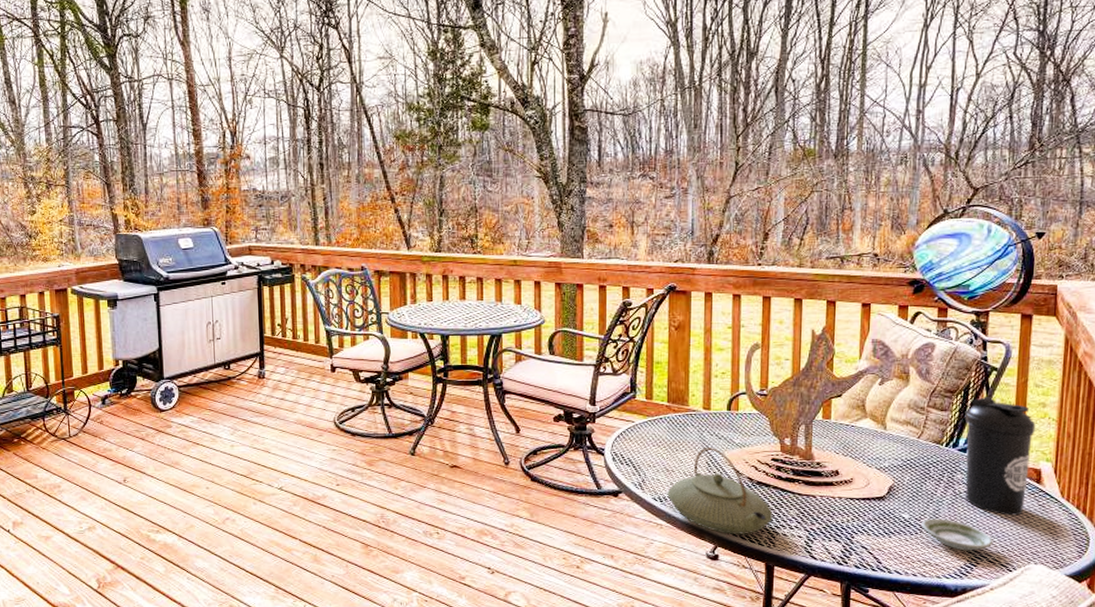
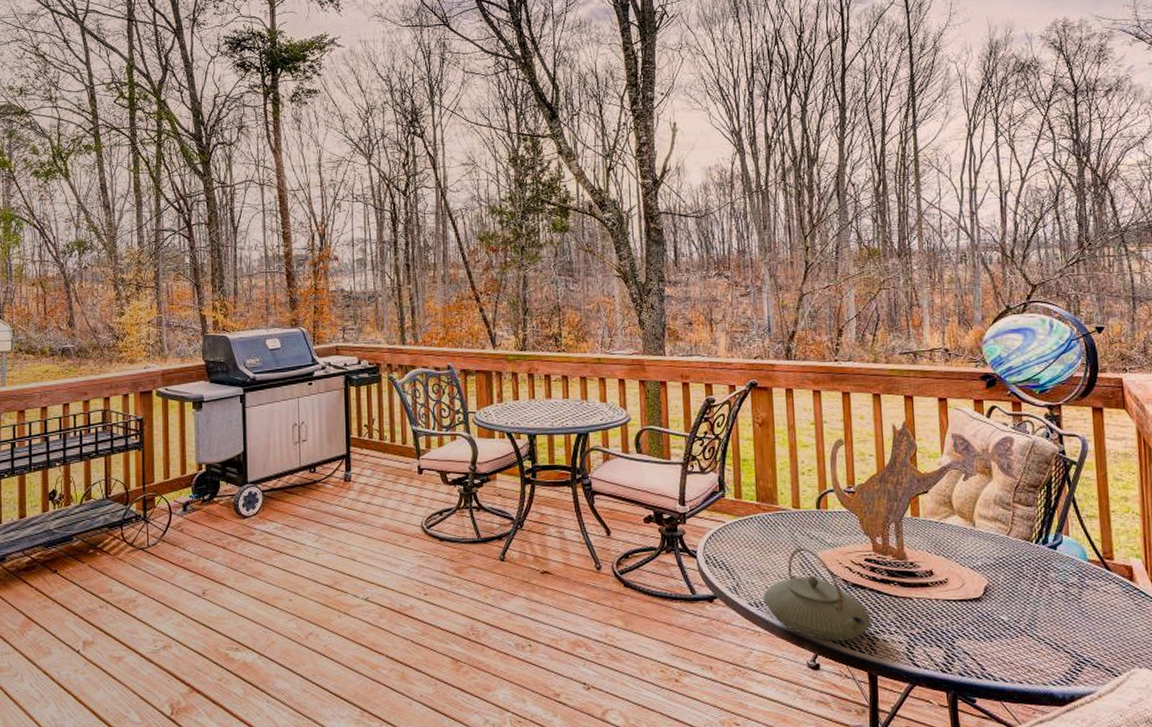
saucer: present [921,518,993,551] -> none [1021,620,1095,655]
water bottle: present [965,397,1036,516] -> none [1050,491,1121,616]

